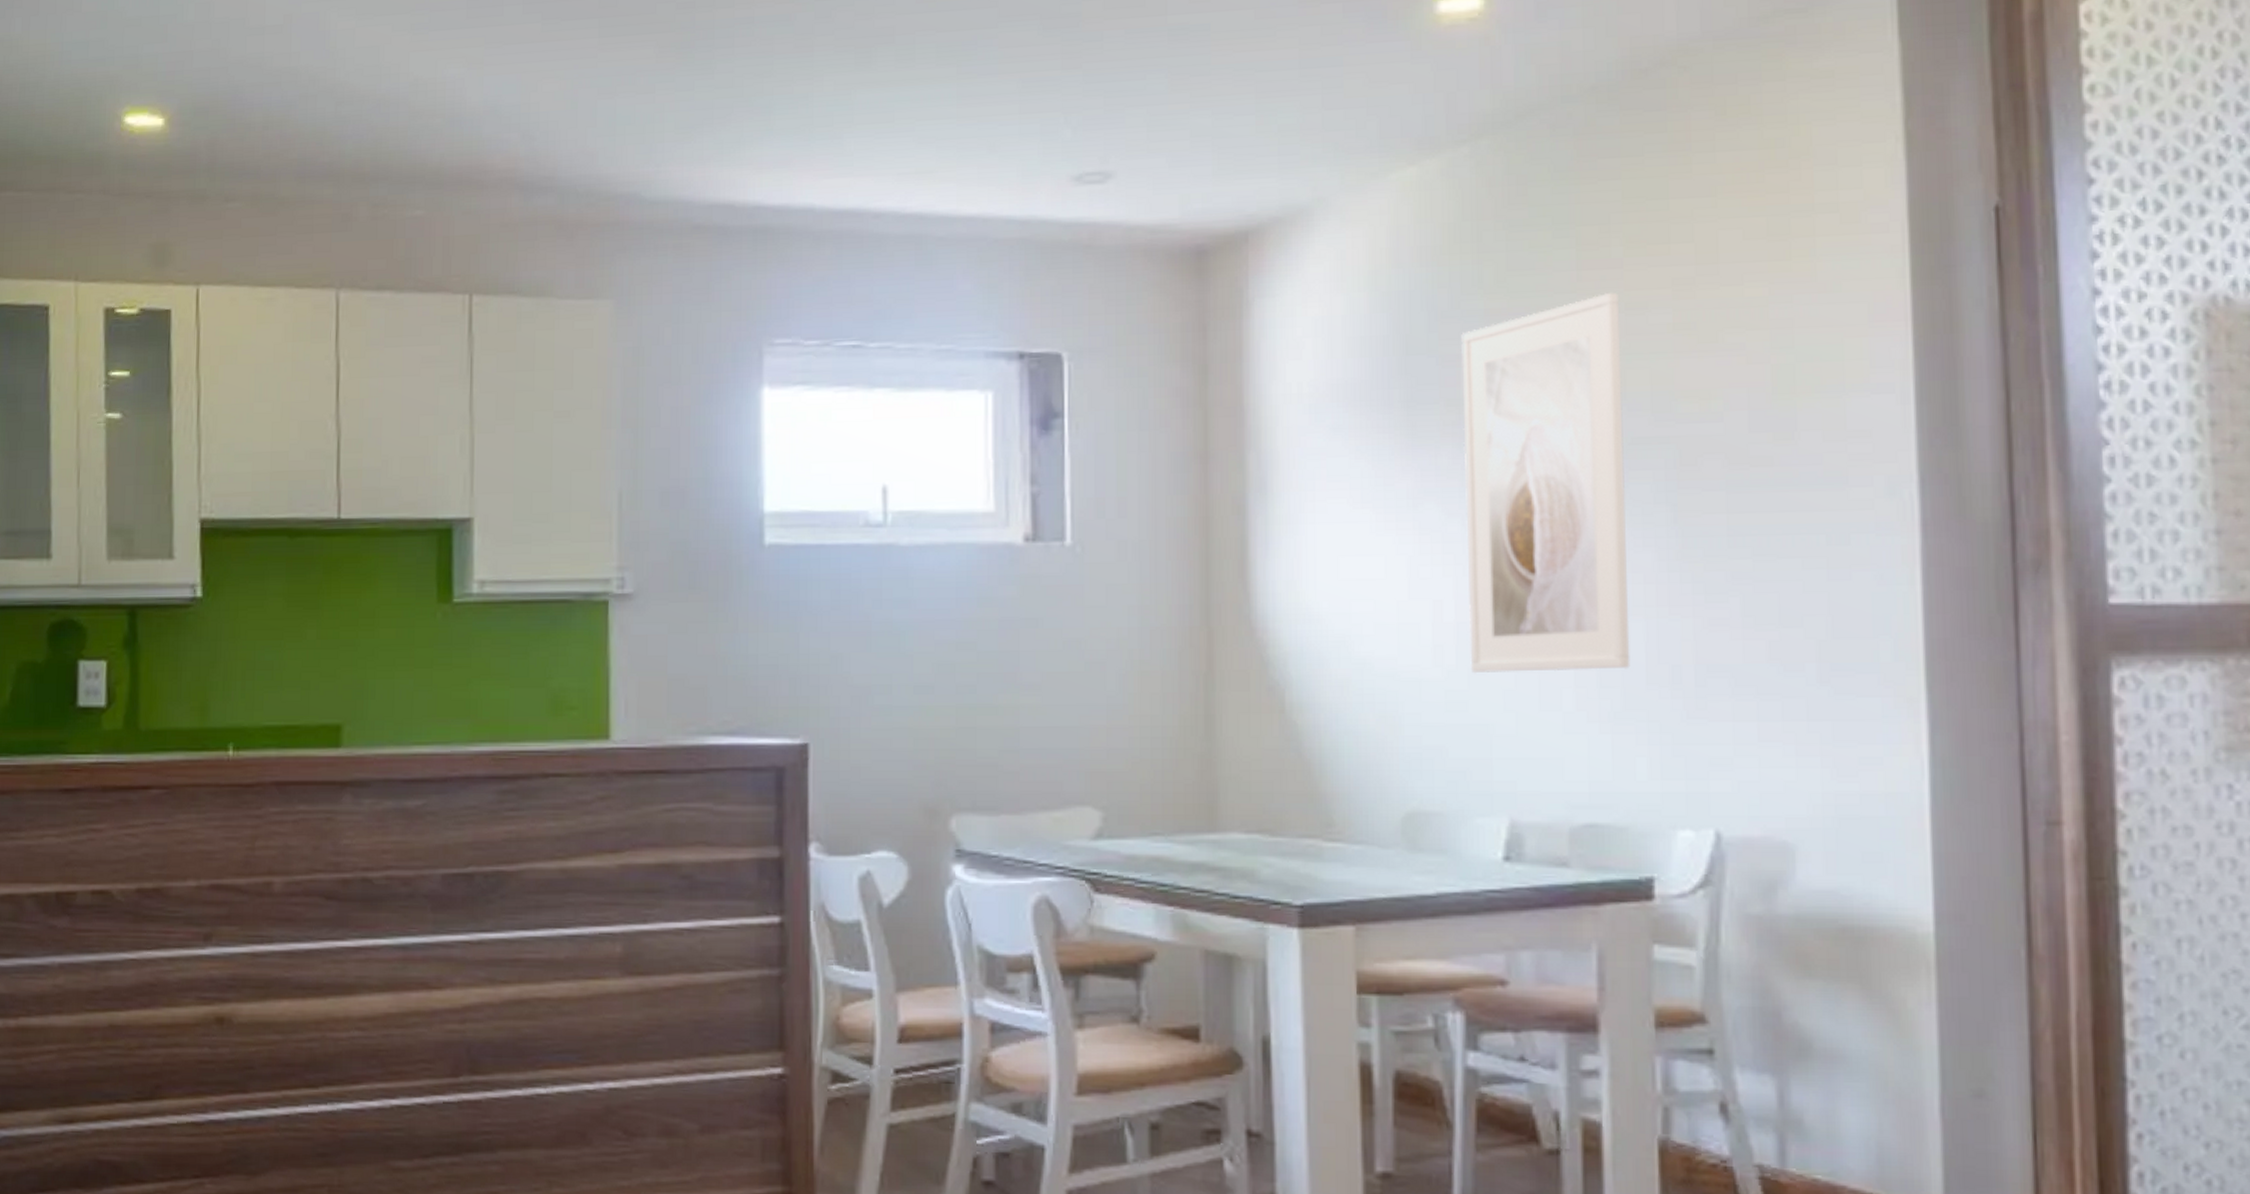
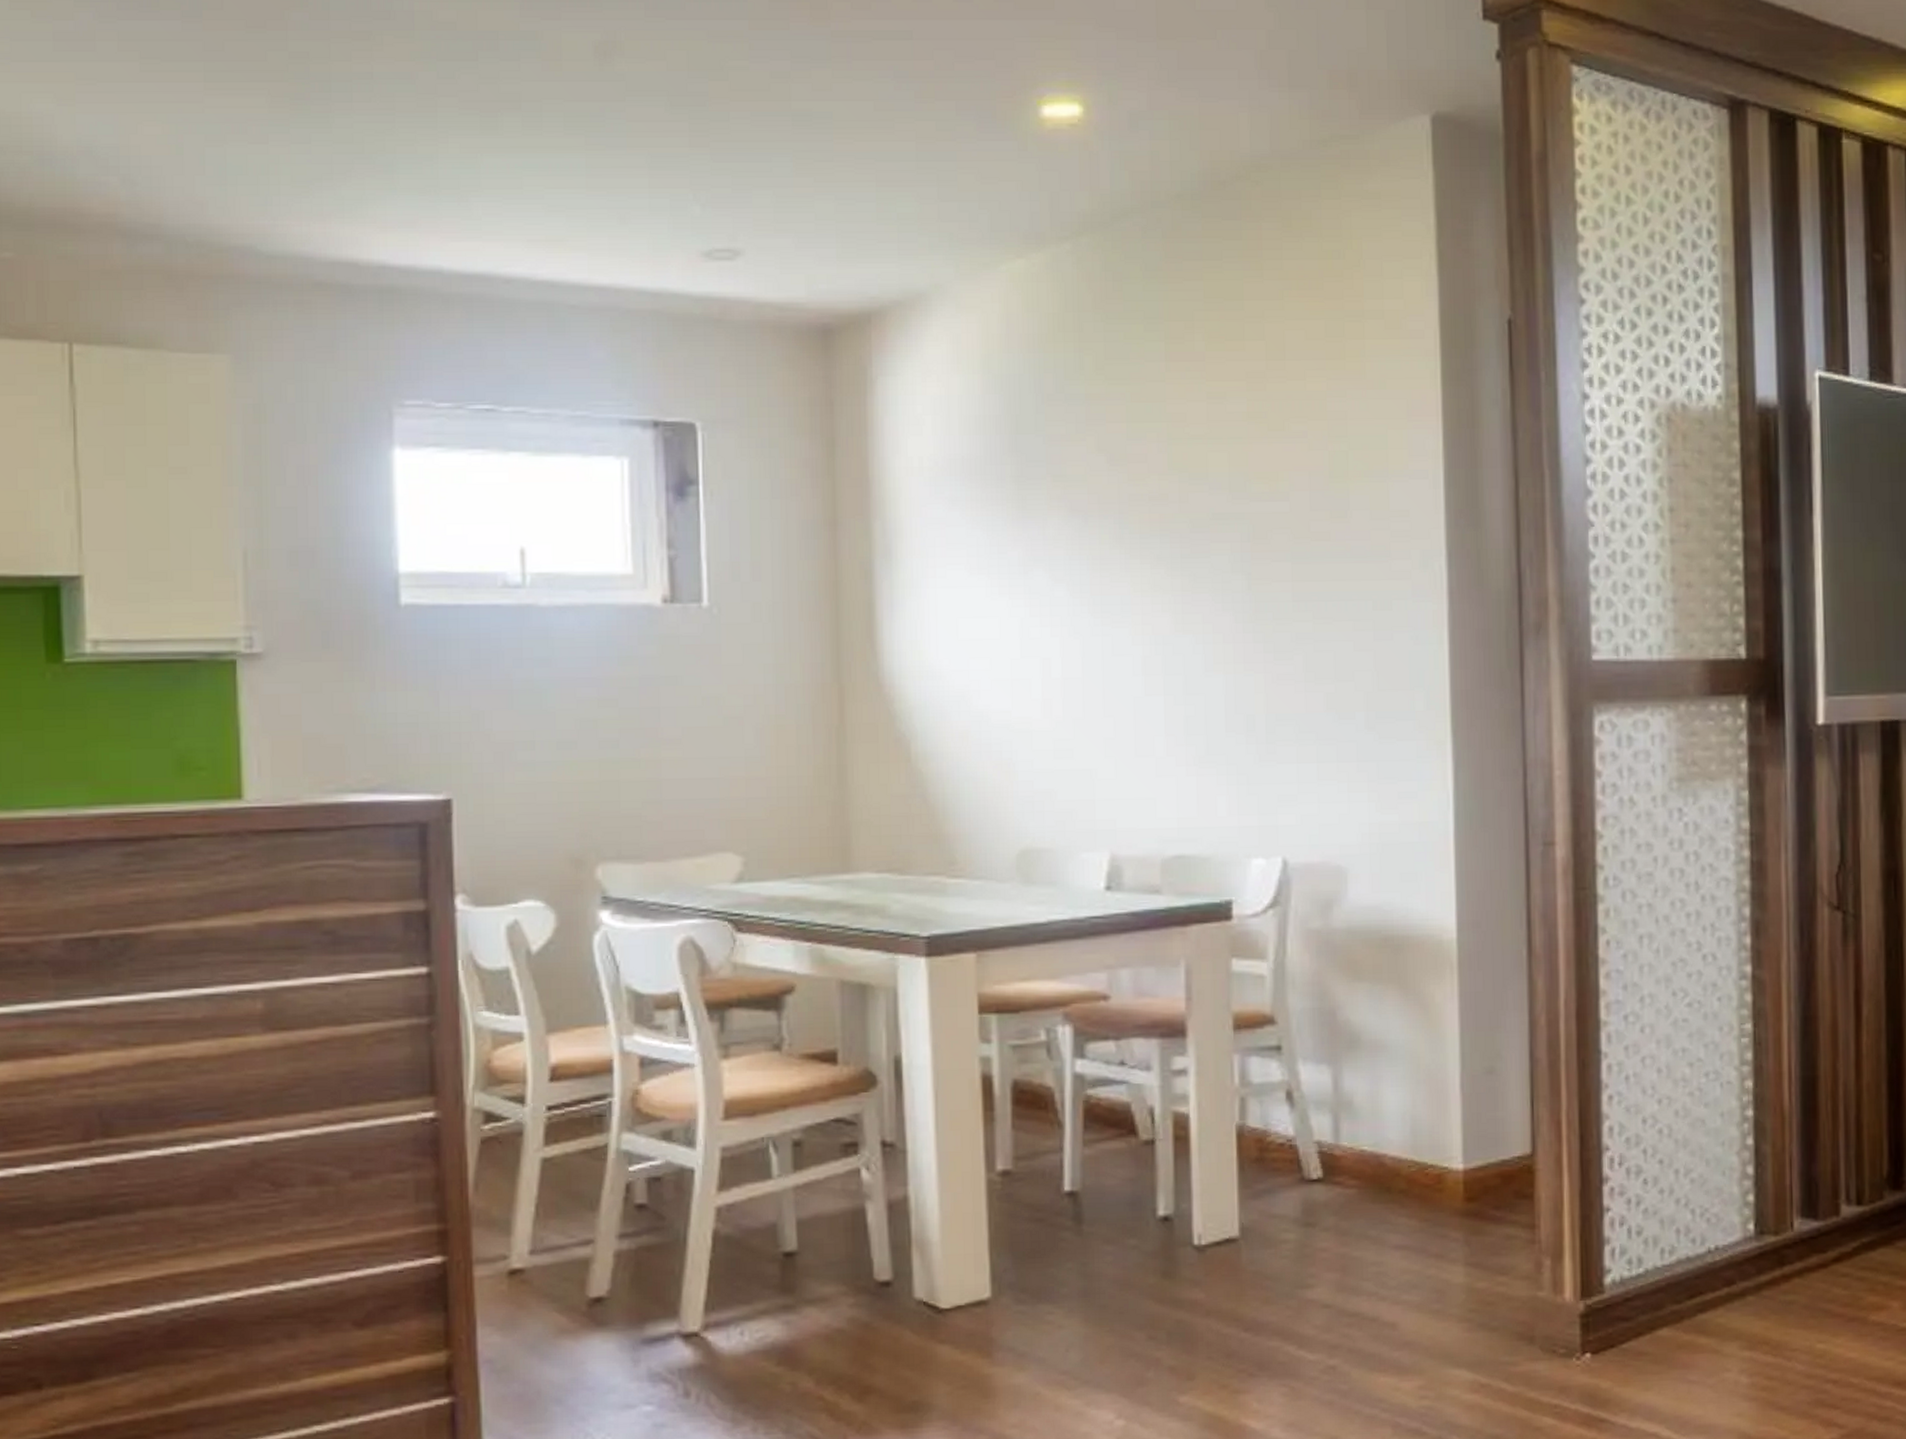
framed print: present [1461,293,1631,674] -> none [1065,383,1212,724]

